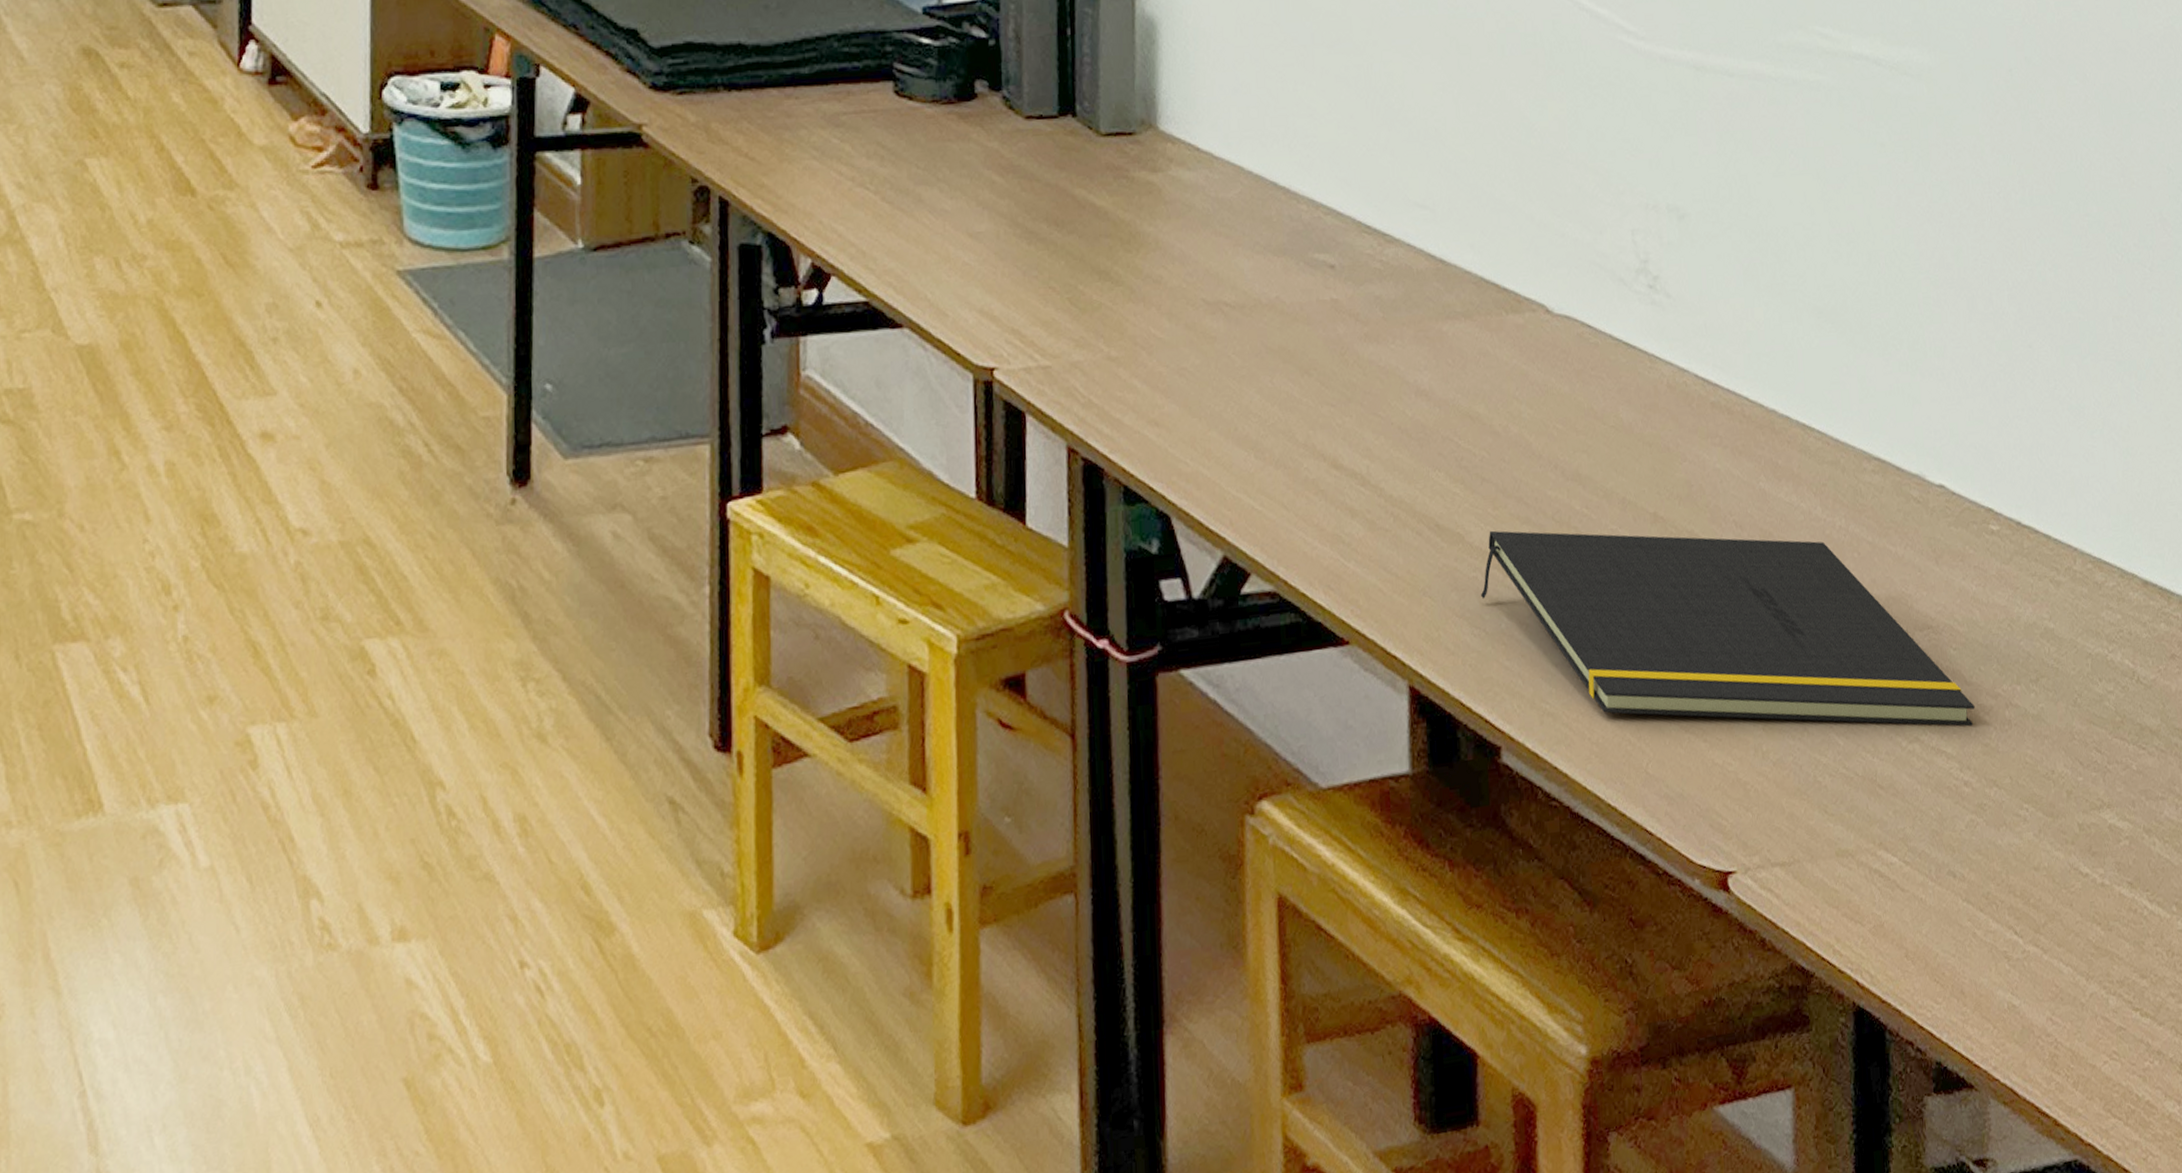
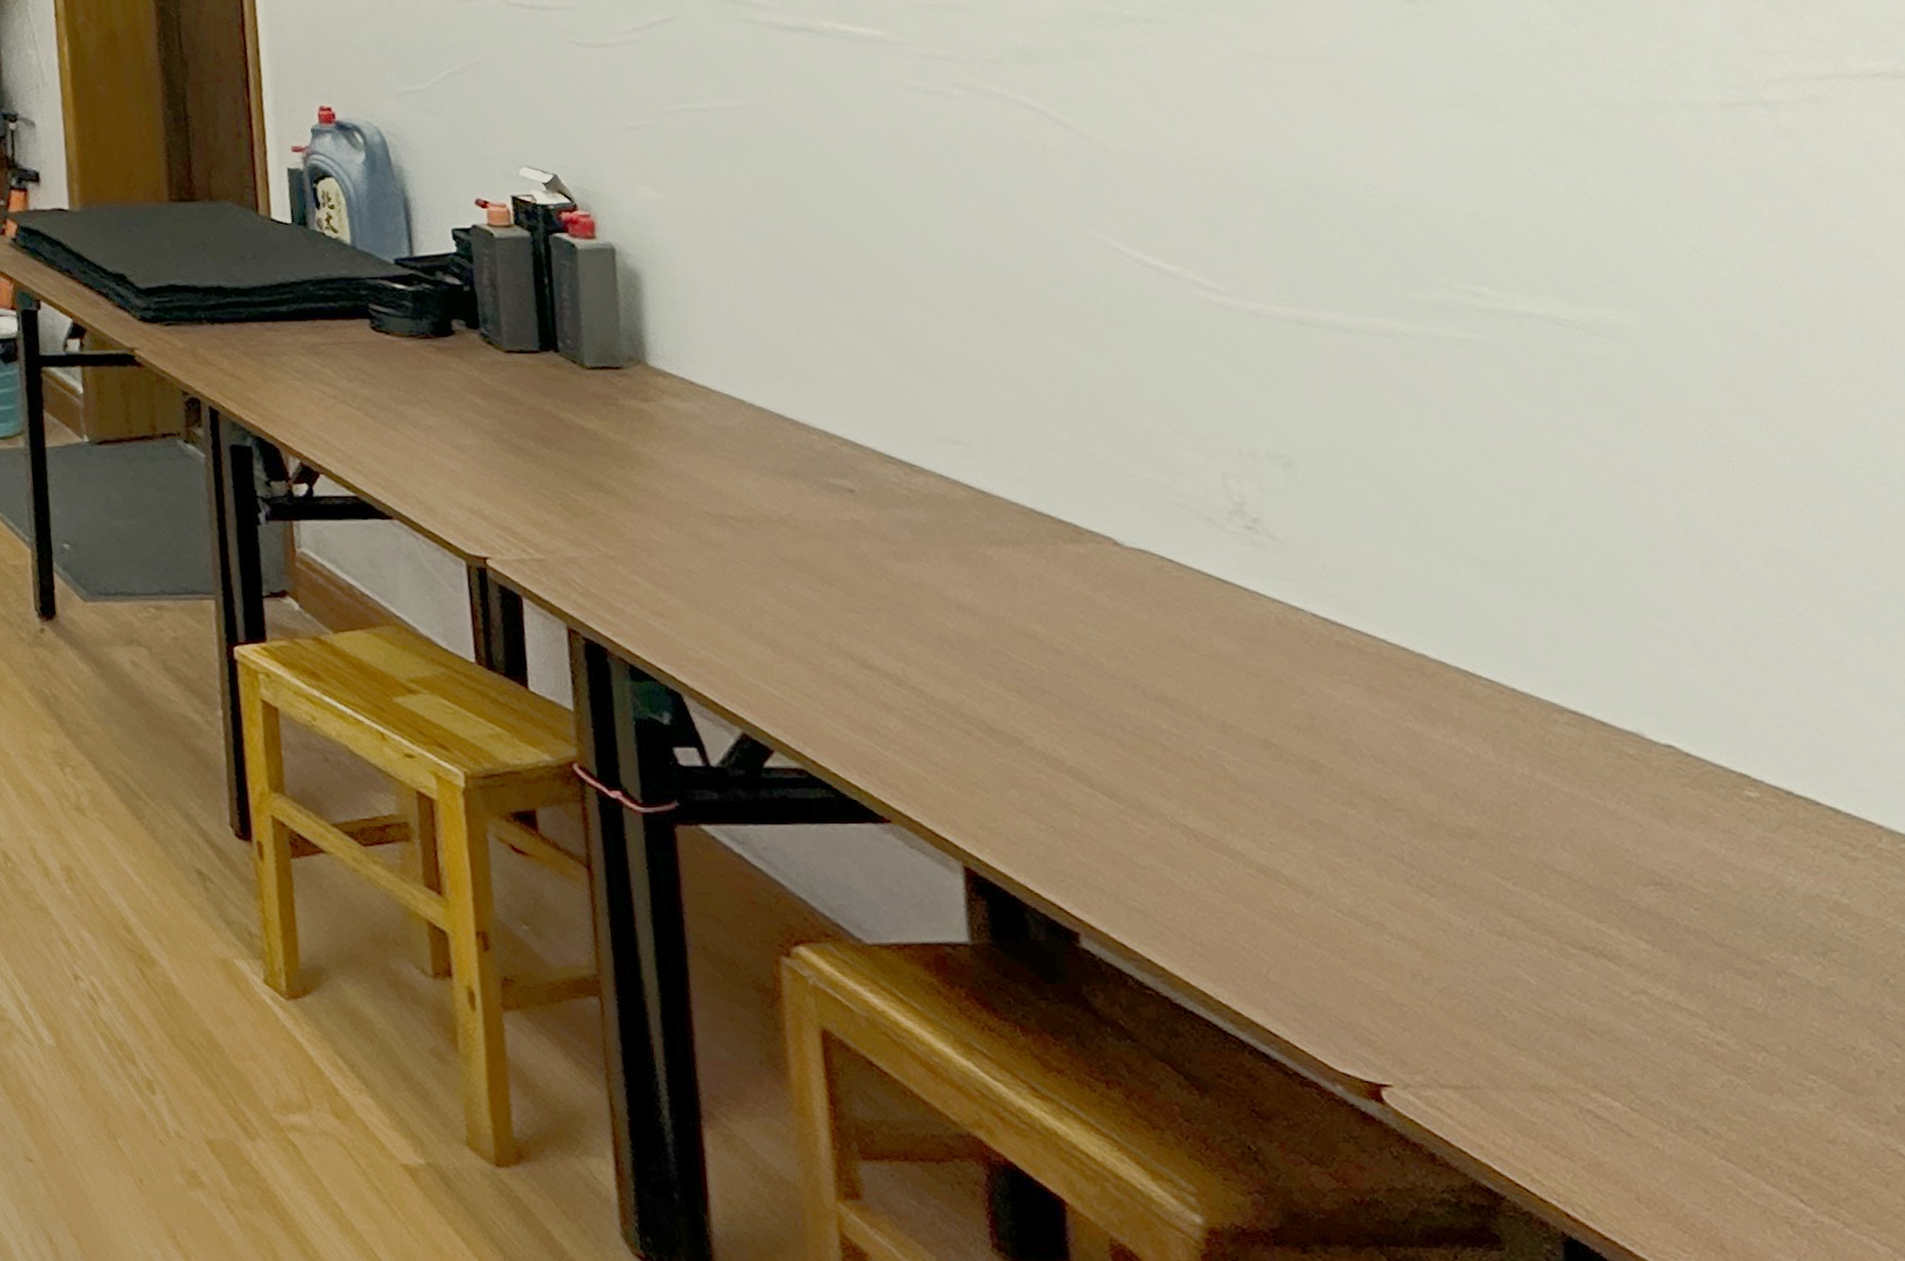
notepad: present [1480,530,1975,727] -> none [1046,738,1730,988]

